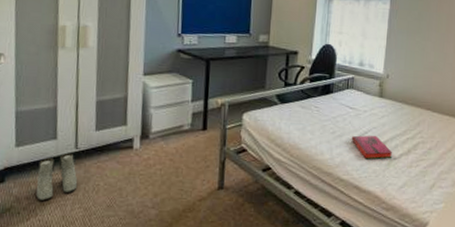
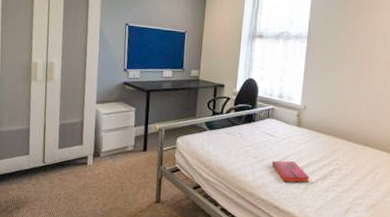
boots: present [36,153,78,201] -> none [13,166,44,205]

